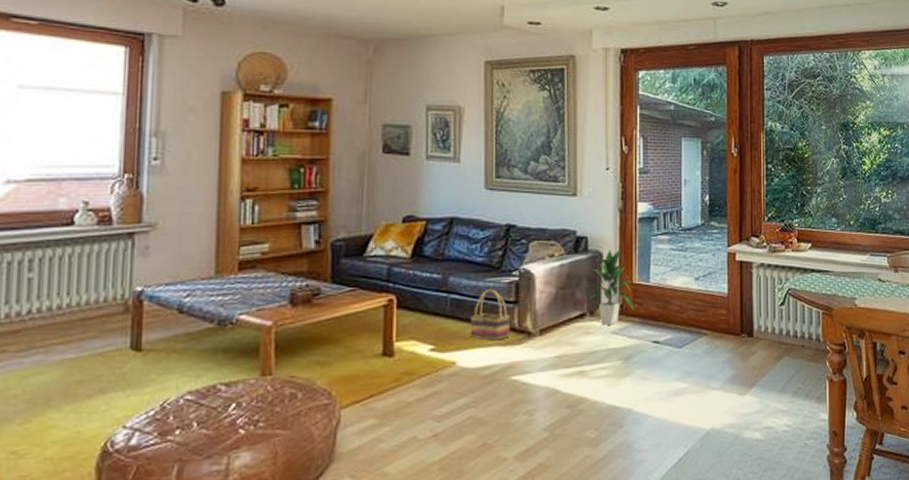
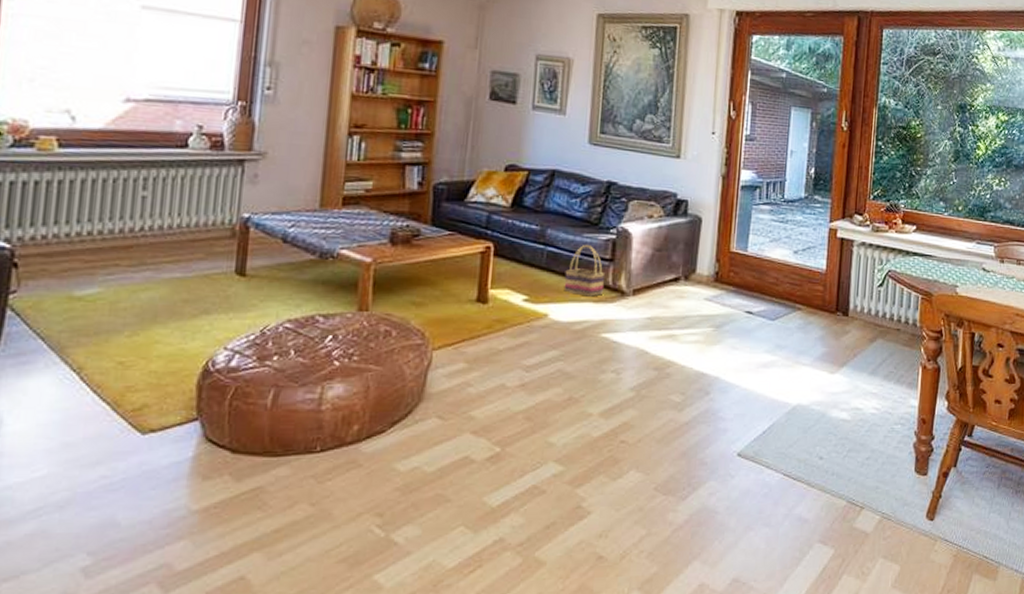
indoor plant: present [581,249,635,325] -> none [677,215,731,291]

